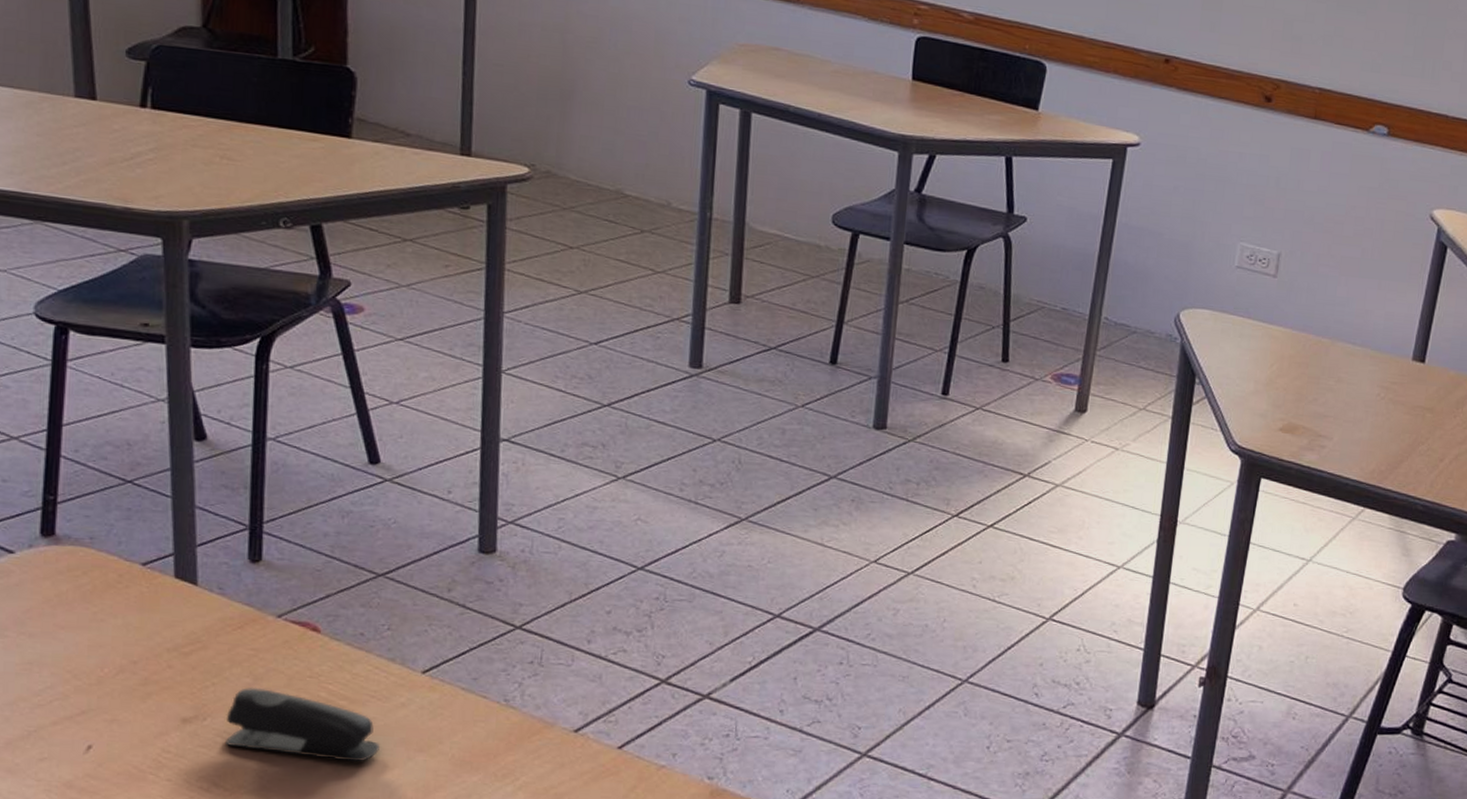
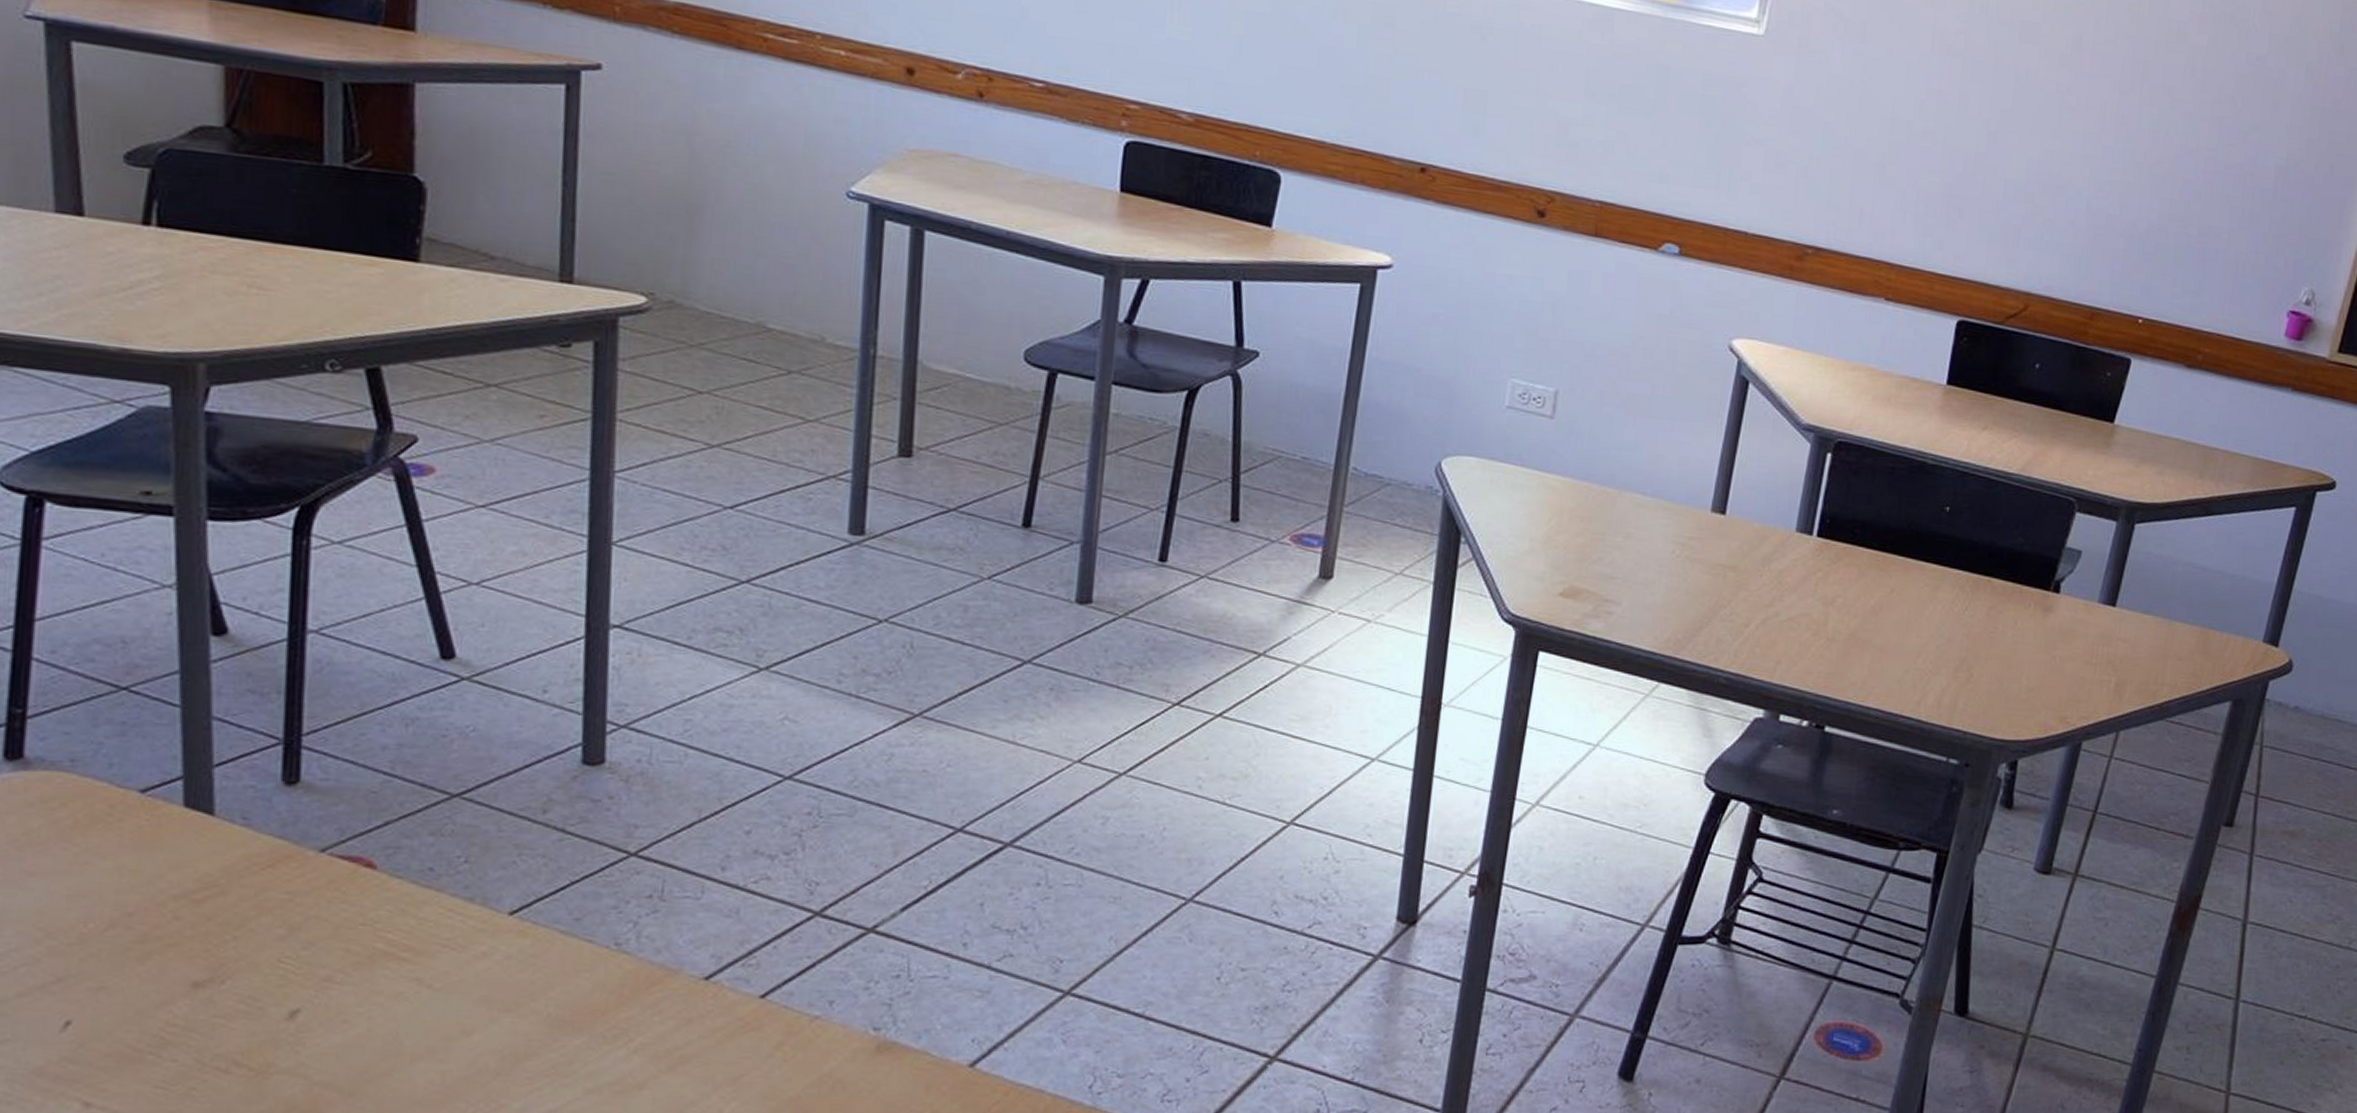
stapler: present [226,687,381,762] -> none [251,939,455,1028]

